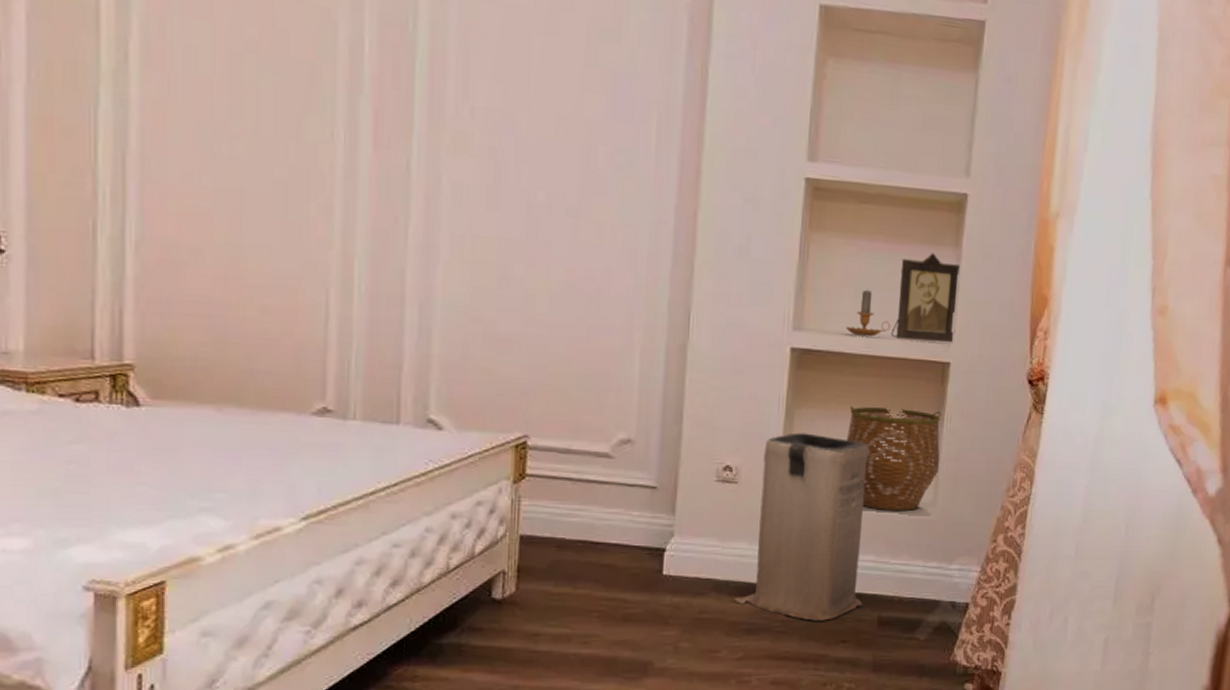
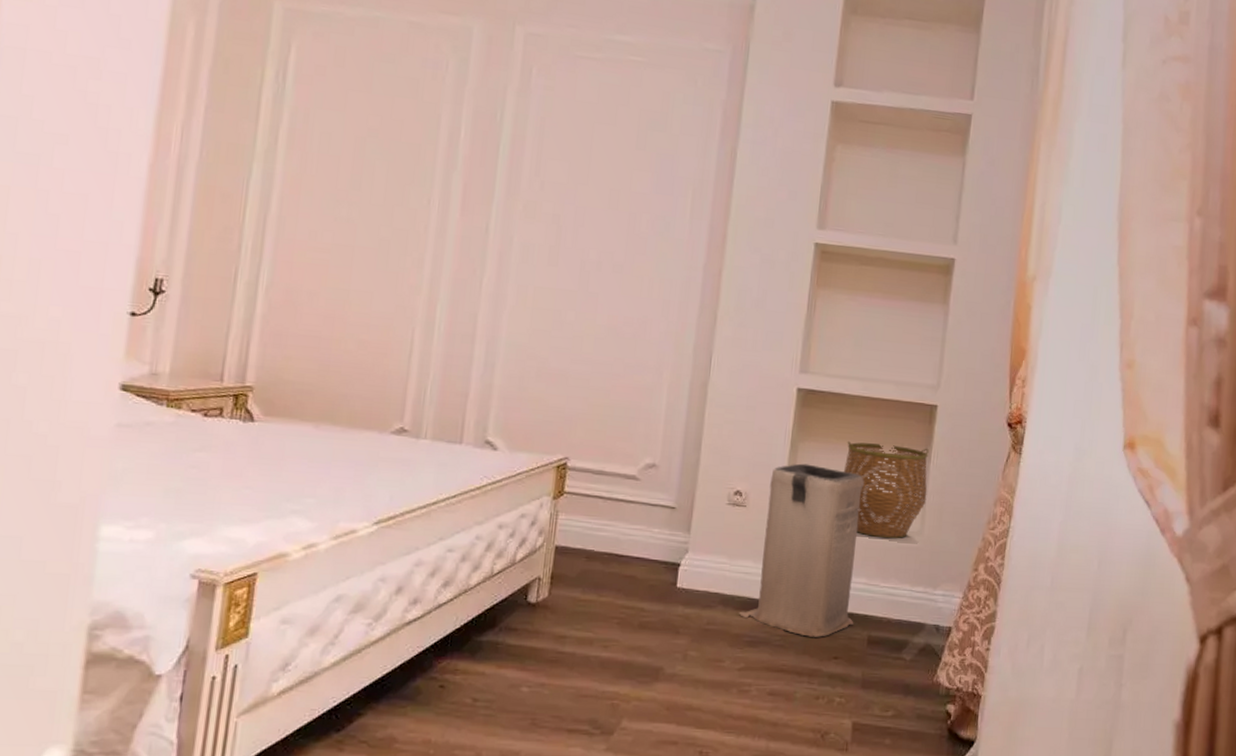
candle: present [846,289,891,337] -> none [846,339,886,381]
photo frame: present [890,253,960,343] -> none [885,308,947,388]

